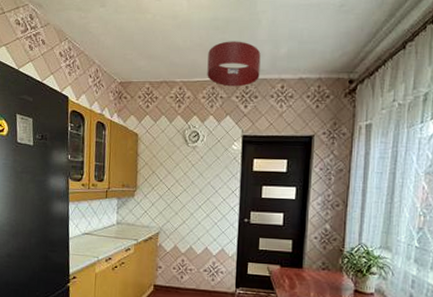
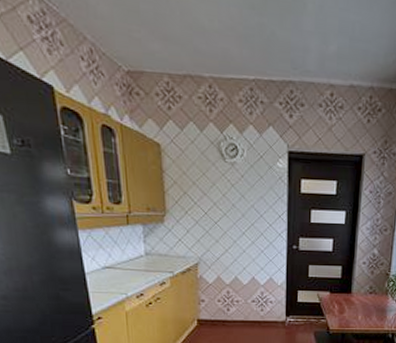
ceiling light fixture: present [207,41,261,87] -> none [243,27,307,91]

